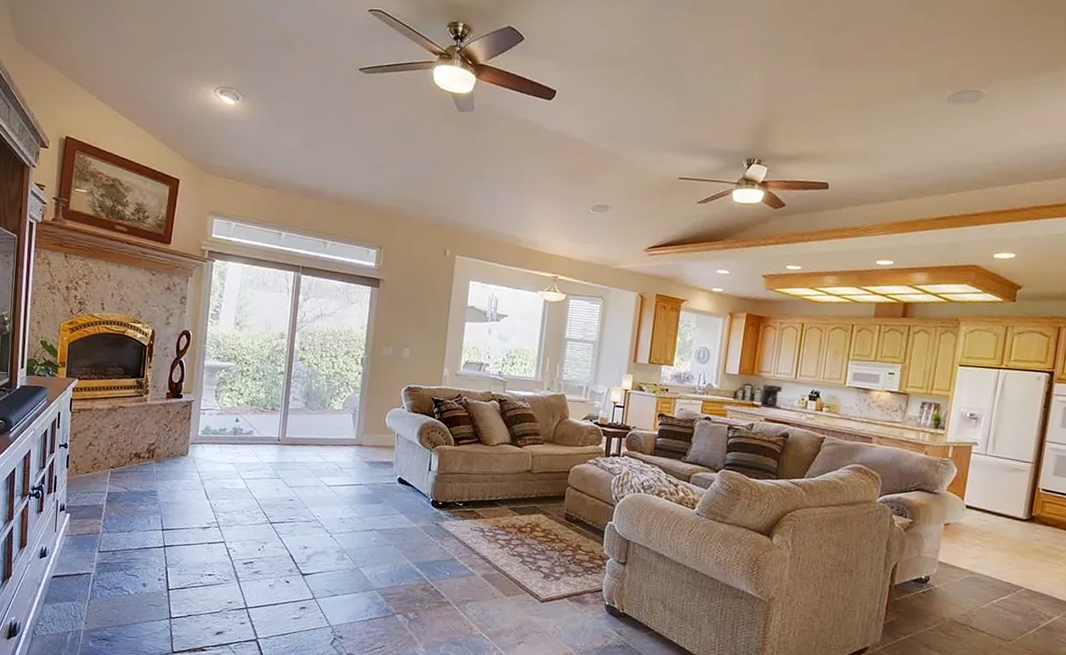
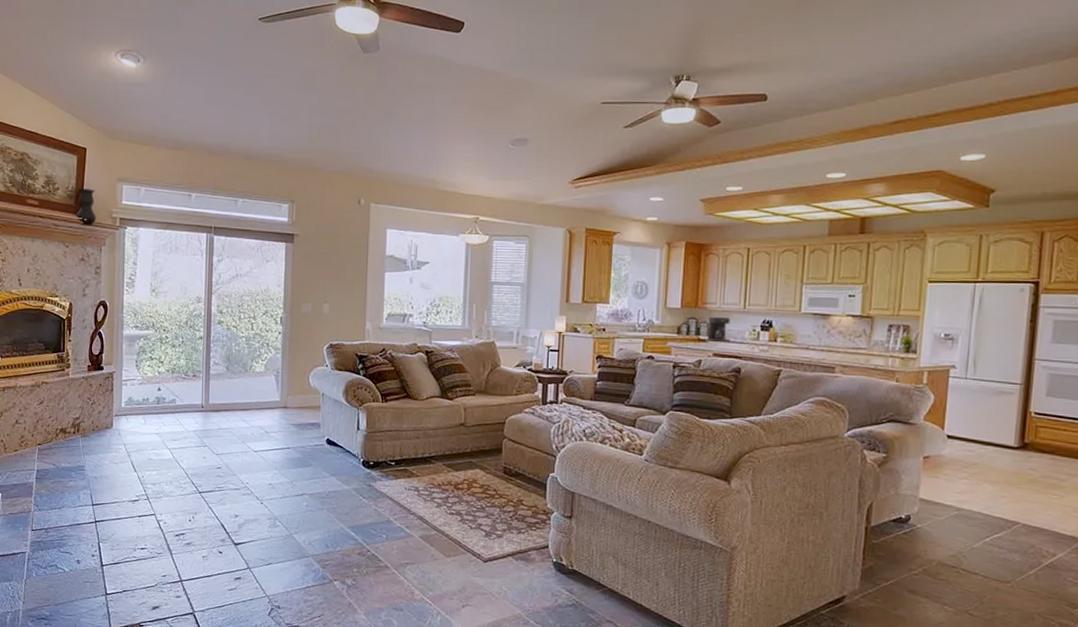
vase: none [164,219,186,256] -> present [76,189,96,226]

